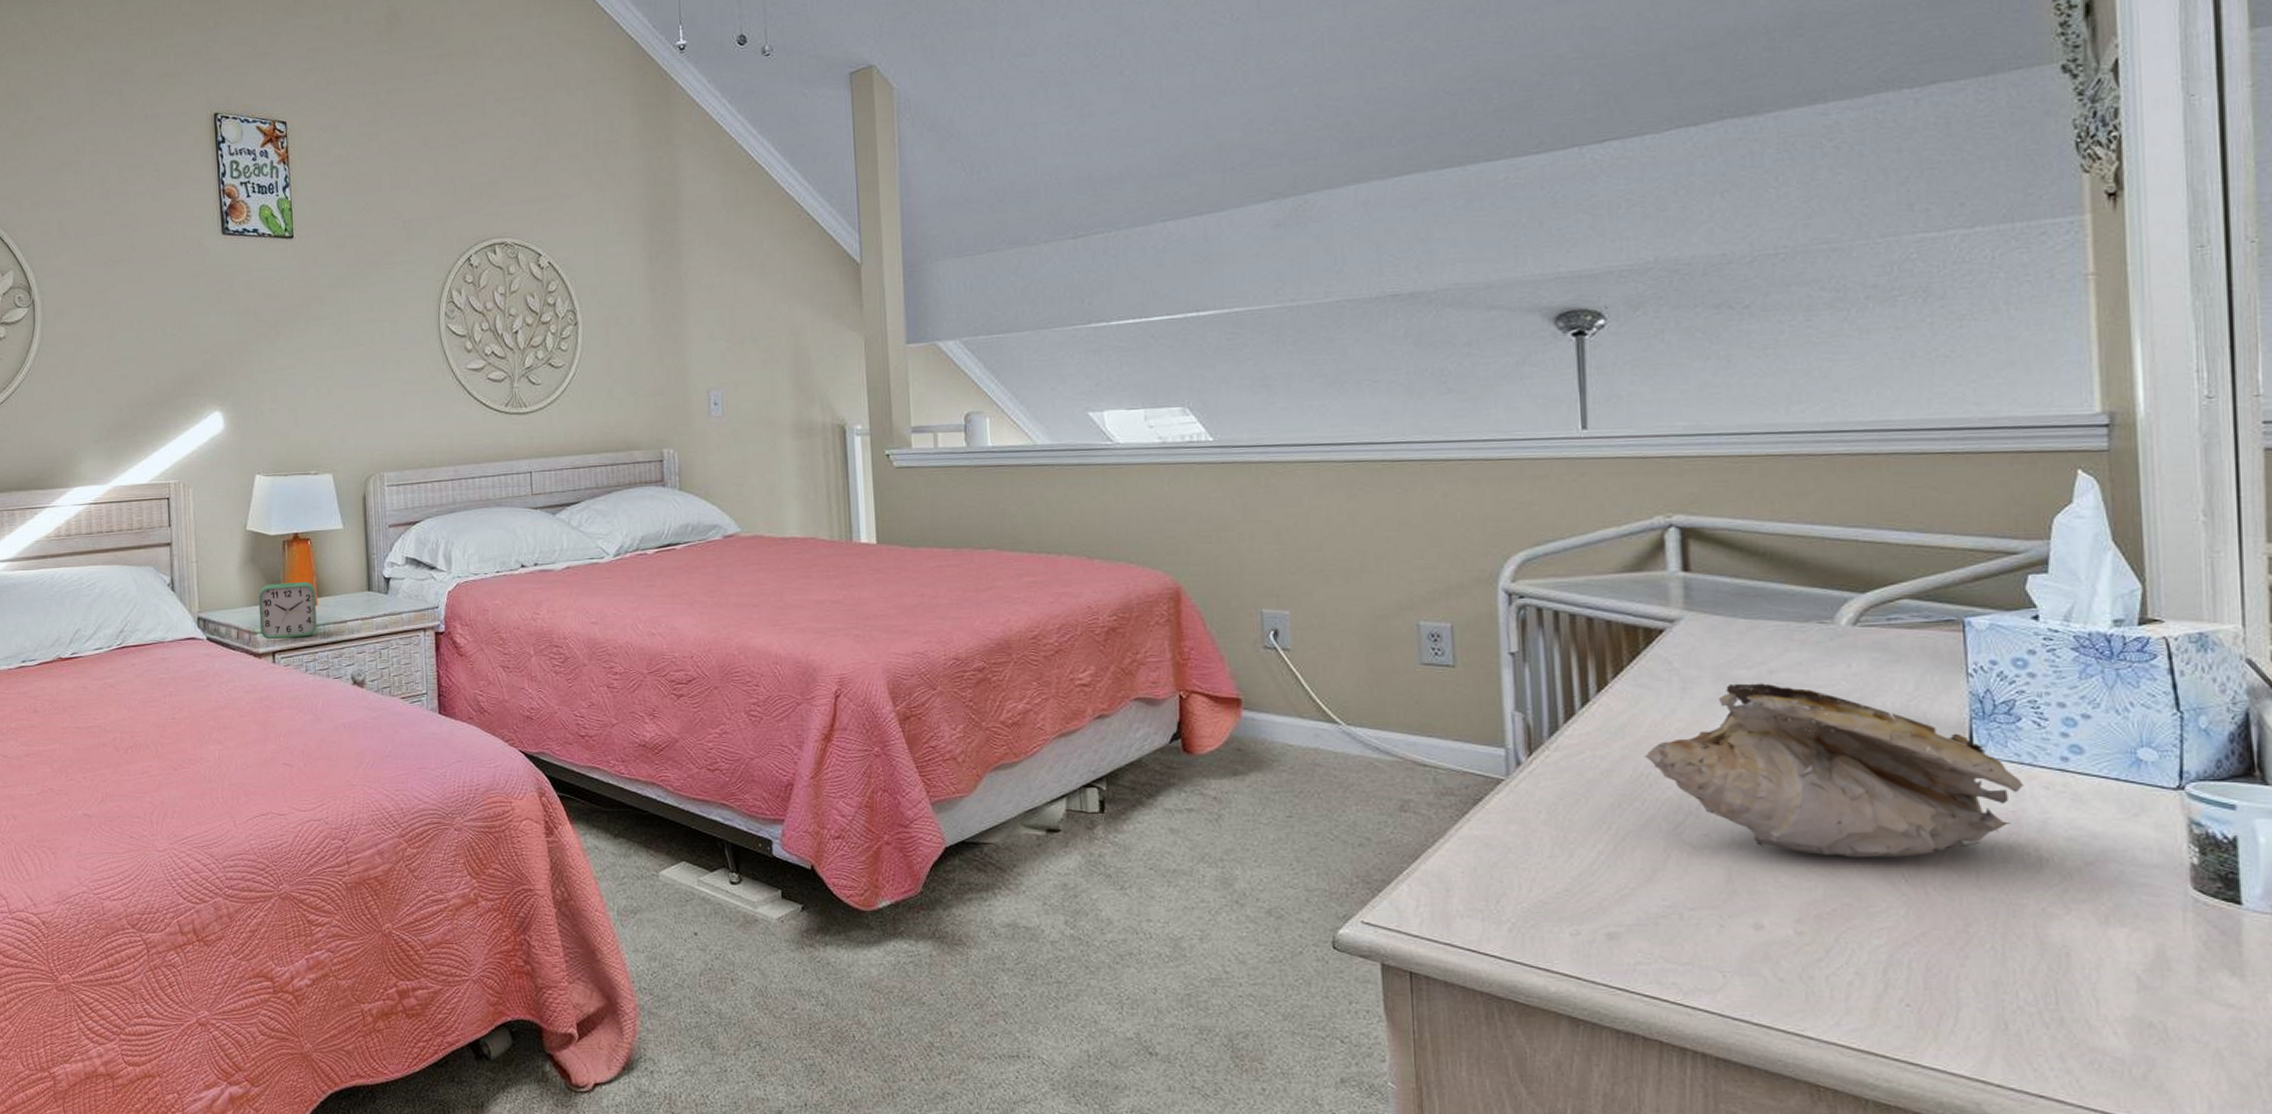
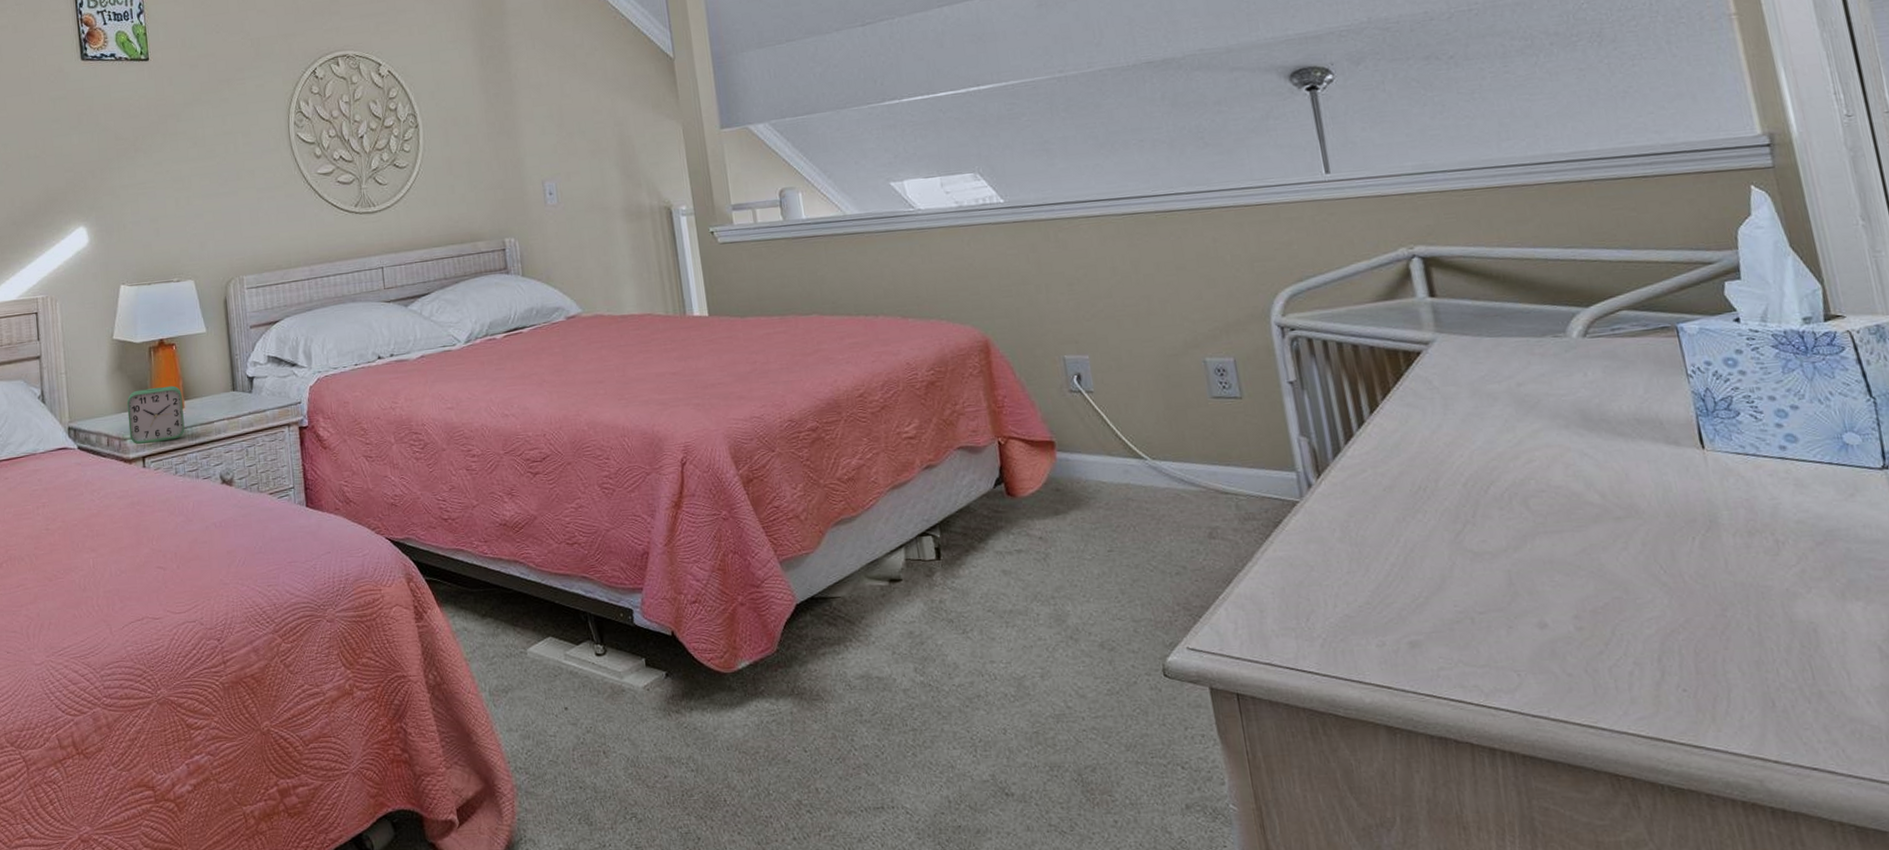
seashell: present [1644,683,2024,858] -> none [1419,395,1752,554]

